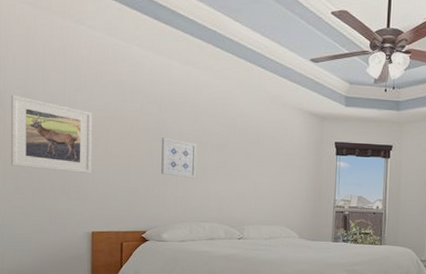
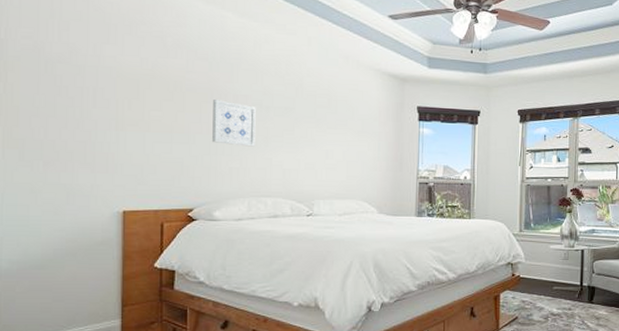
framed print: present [10,94,92,174] -> none [14,45,124,142]

